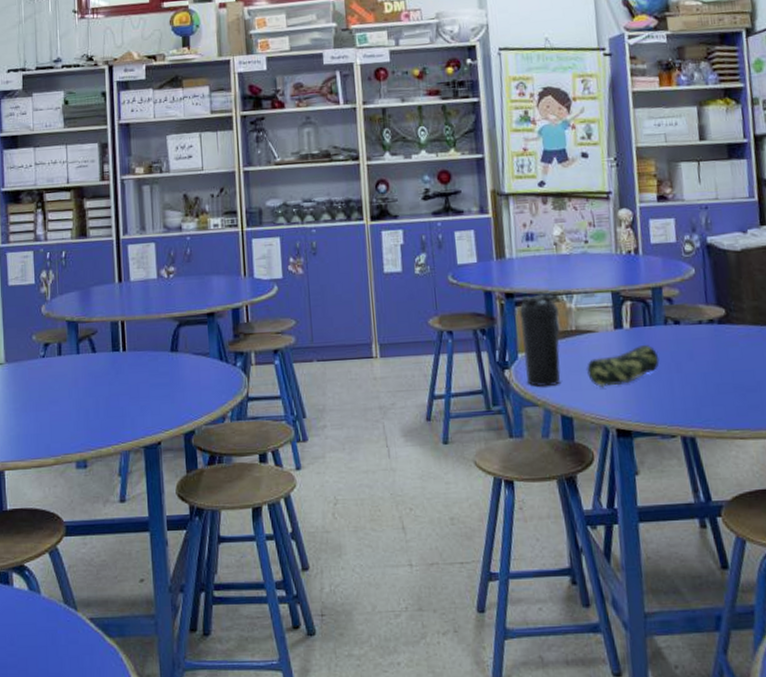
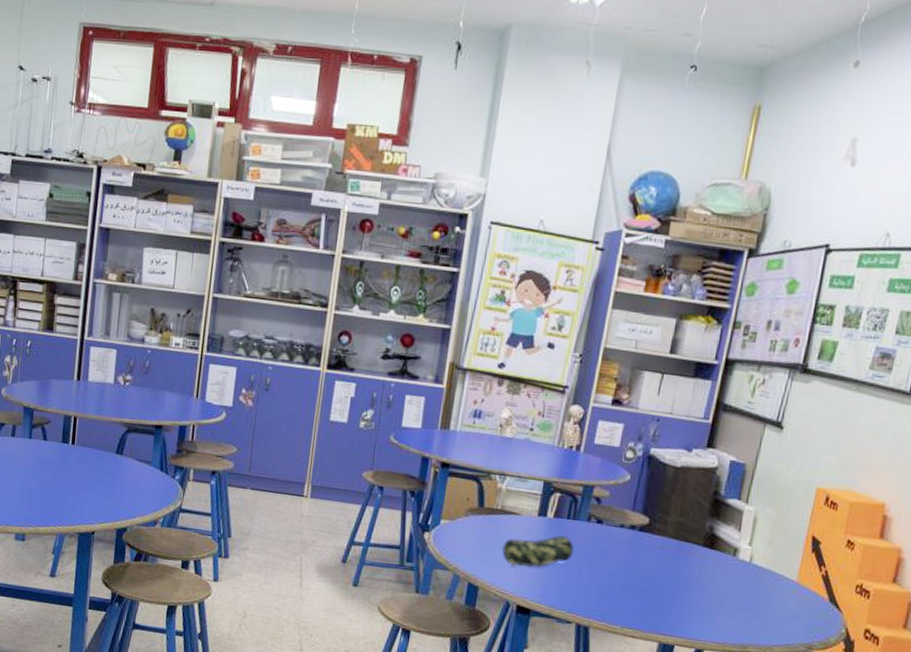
water bottle: present [518,293,561,387] -> none [442,468,489,555]

